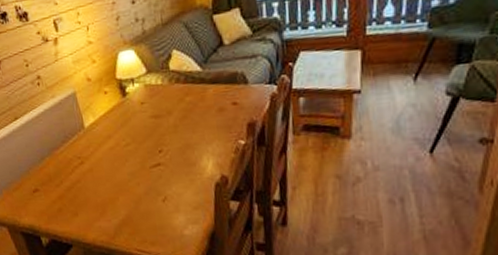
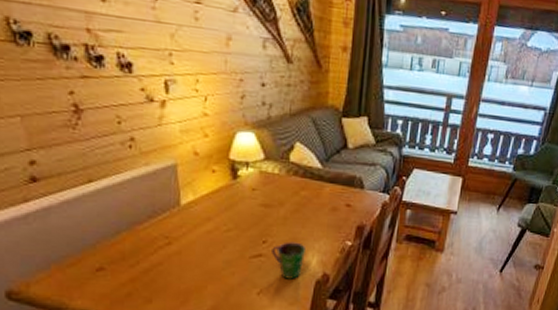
cup: none [168,148,200,185] -> present [272,242,305,279]

